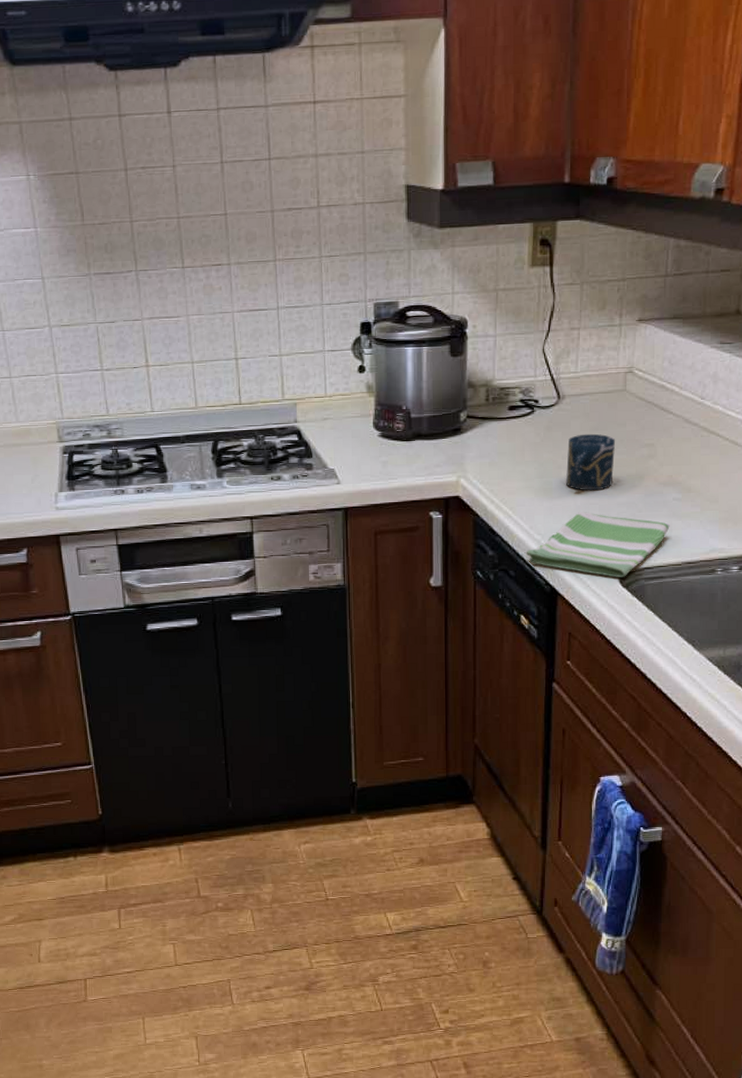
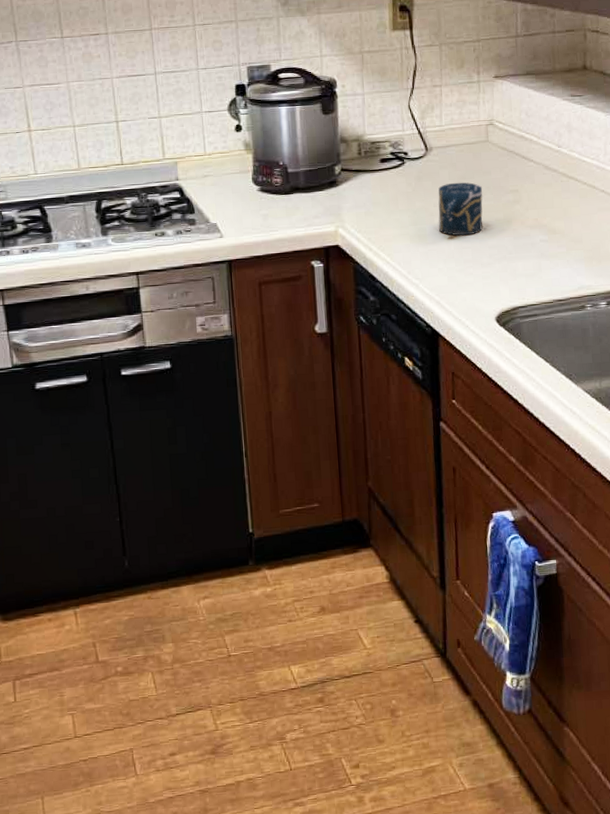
dish towel: present [525,512,670,577] -> none [405,255,539,317]

